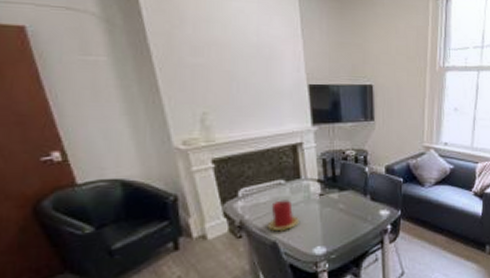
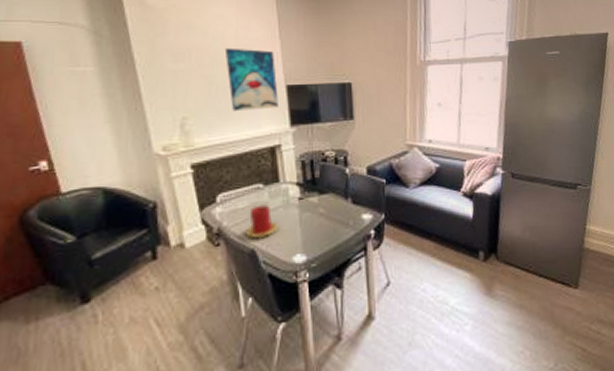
wall art: none [245,44,300,109] -> present [224,48,278,112]

